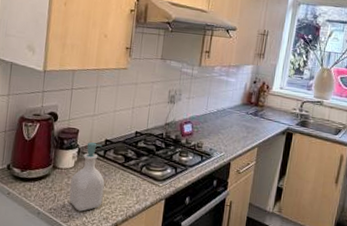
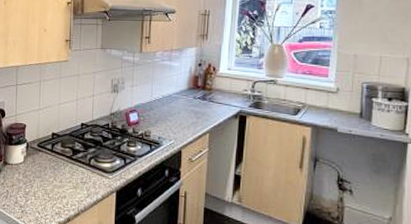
soap bottle: present [69,142,105,211] -> none [21,137,54,207]

